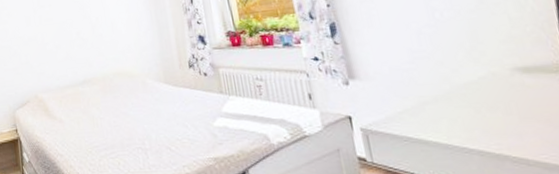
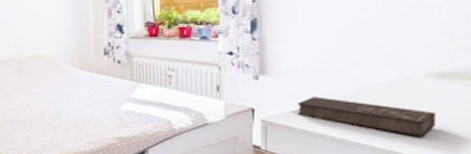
notebook: none [393,99,537,138] -> present [297,97,437,138]

